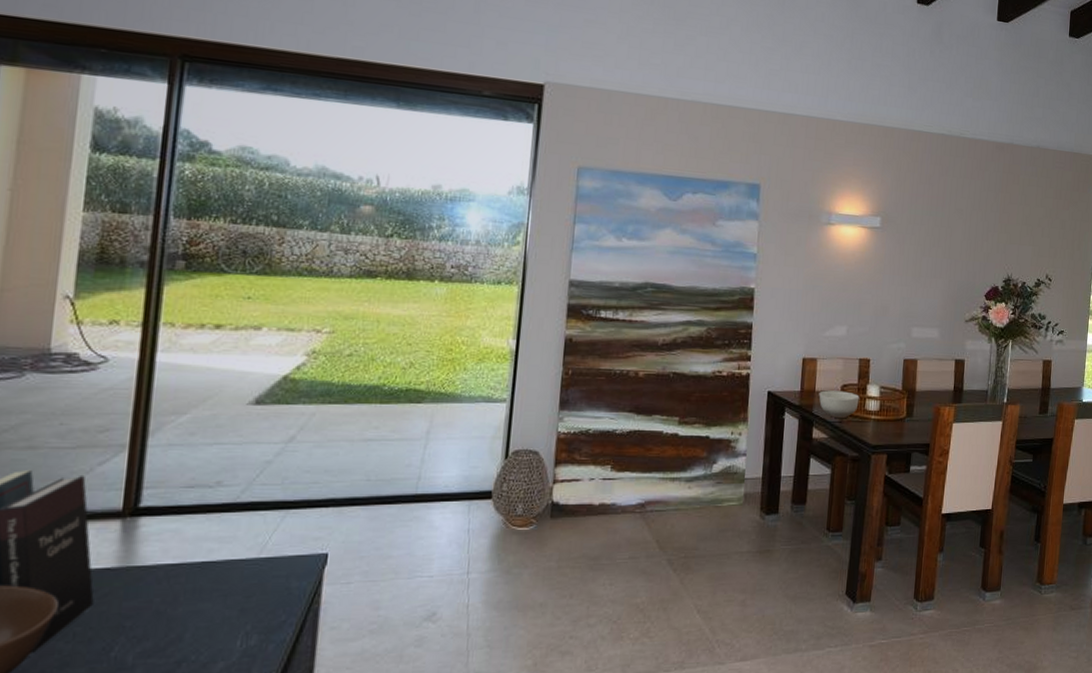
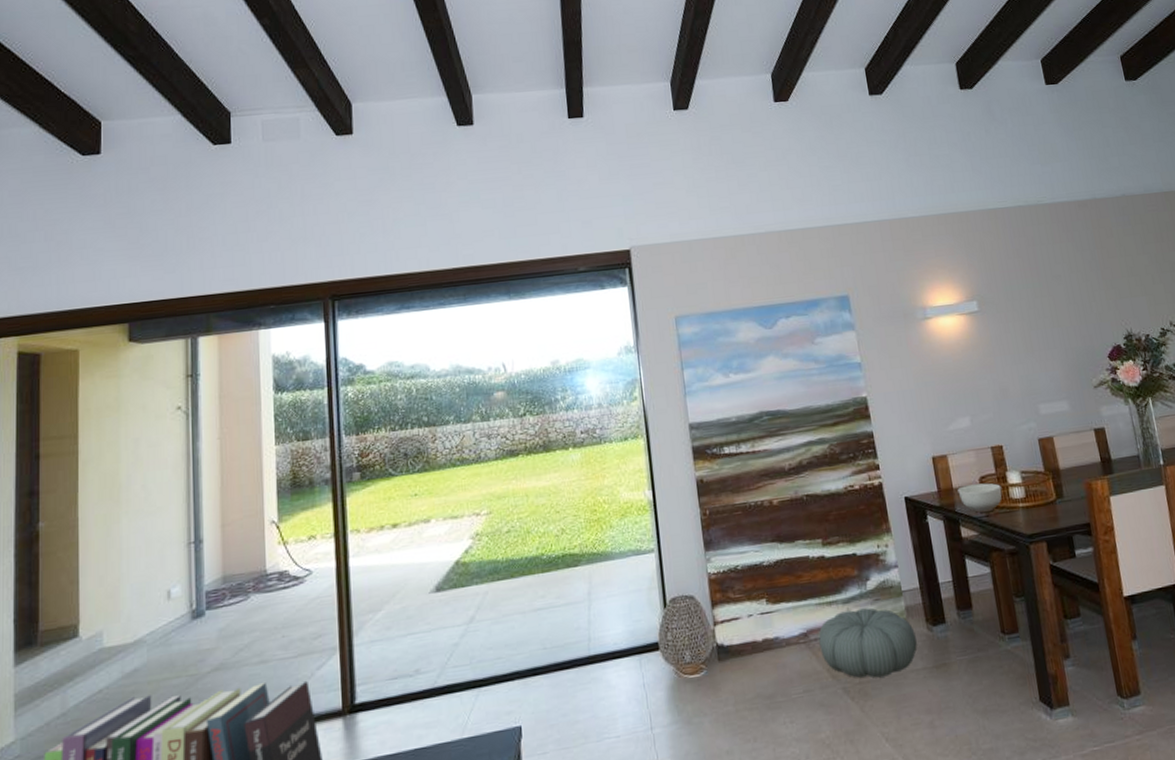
pouf: none [654,489,748,555] -> present [819,608,917,678]

